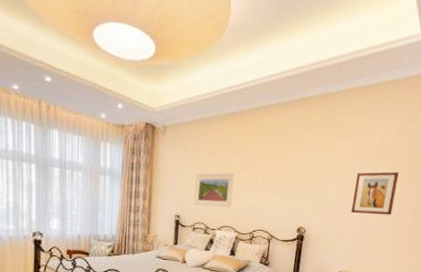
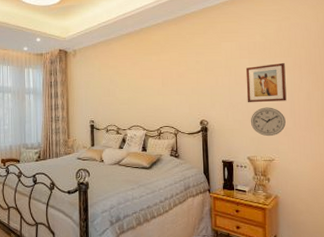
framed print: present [194,172,235,208] -> none [105,80,138,111]
wall clock: none [349,219,386,252] -> present [250,107,286,137]

